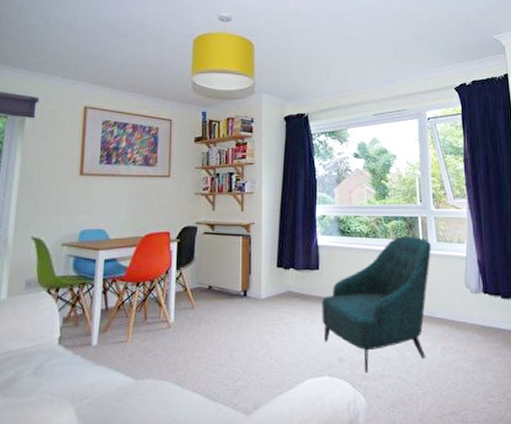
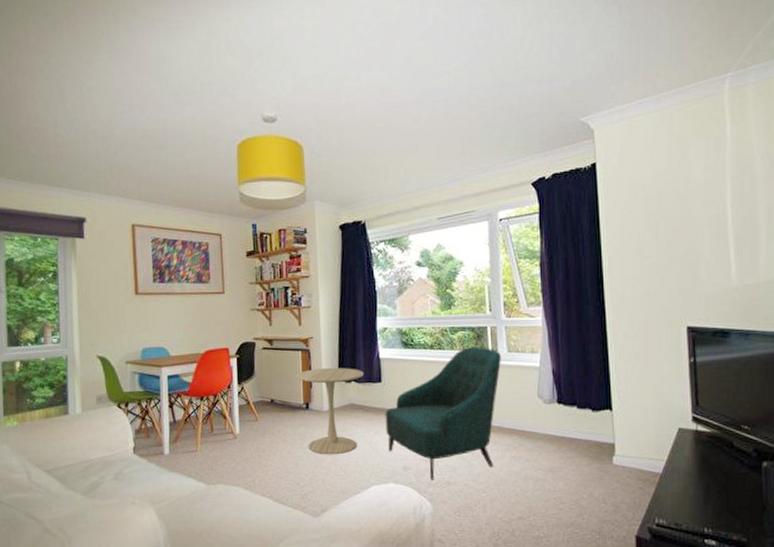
side table: none [235,254,302,346] -> present [295,368,364,455]

